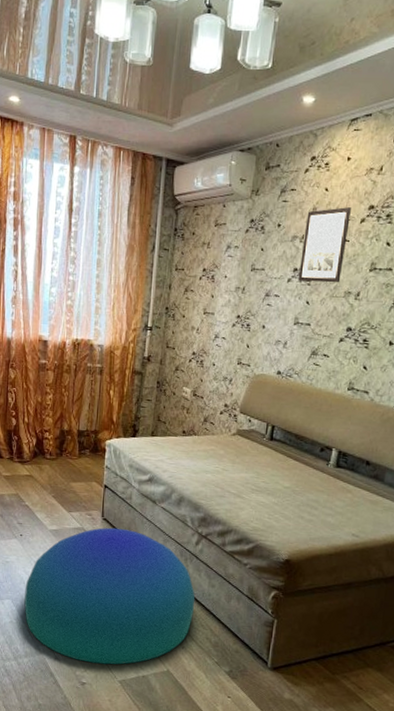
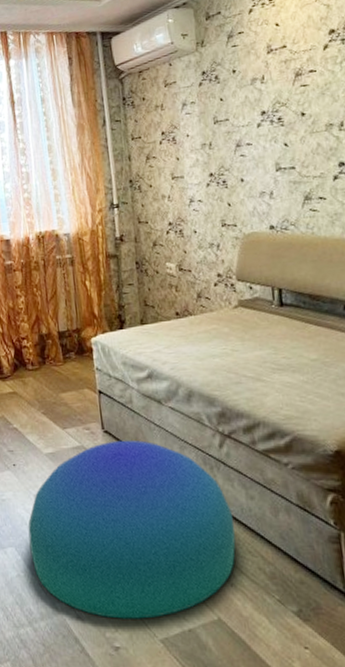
wall art: present [298,207,351,283] -> none [262,37,318,124]

